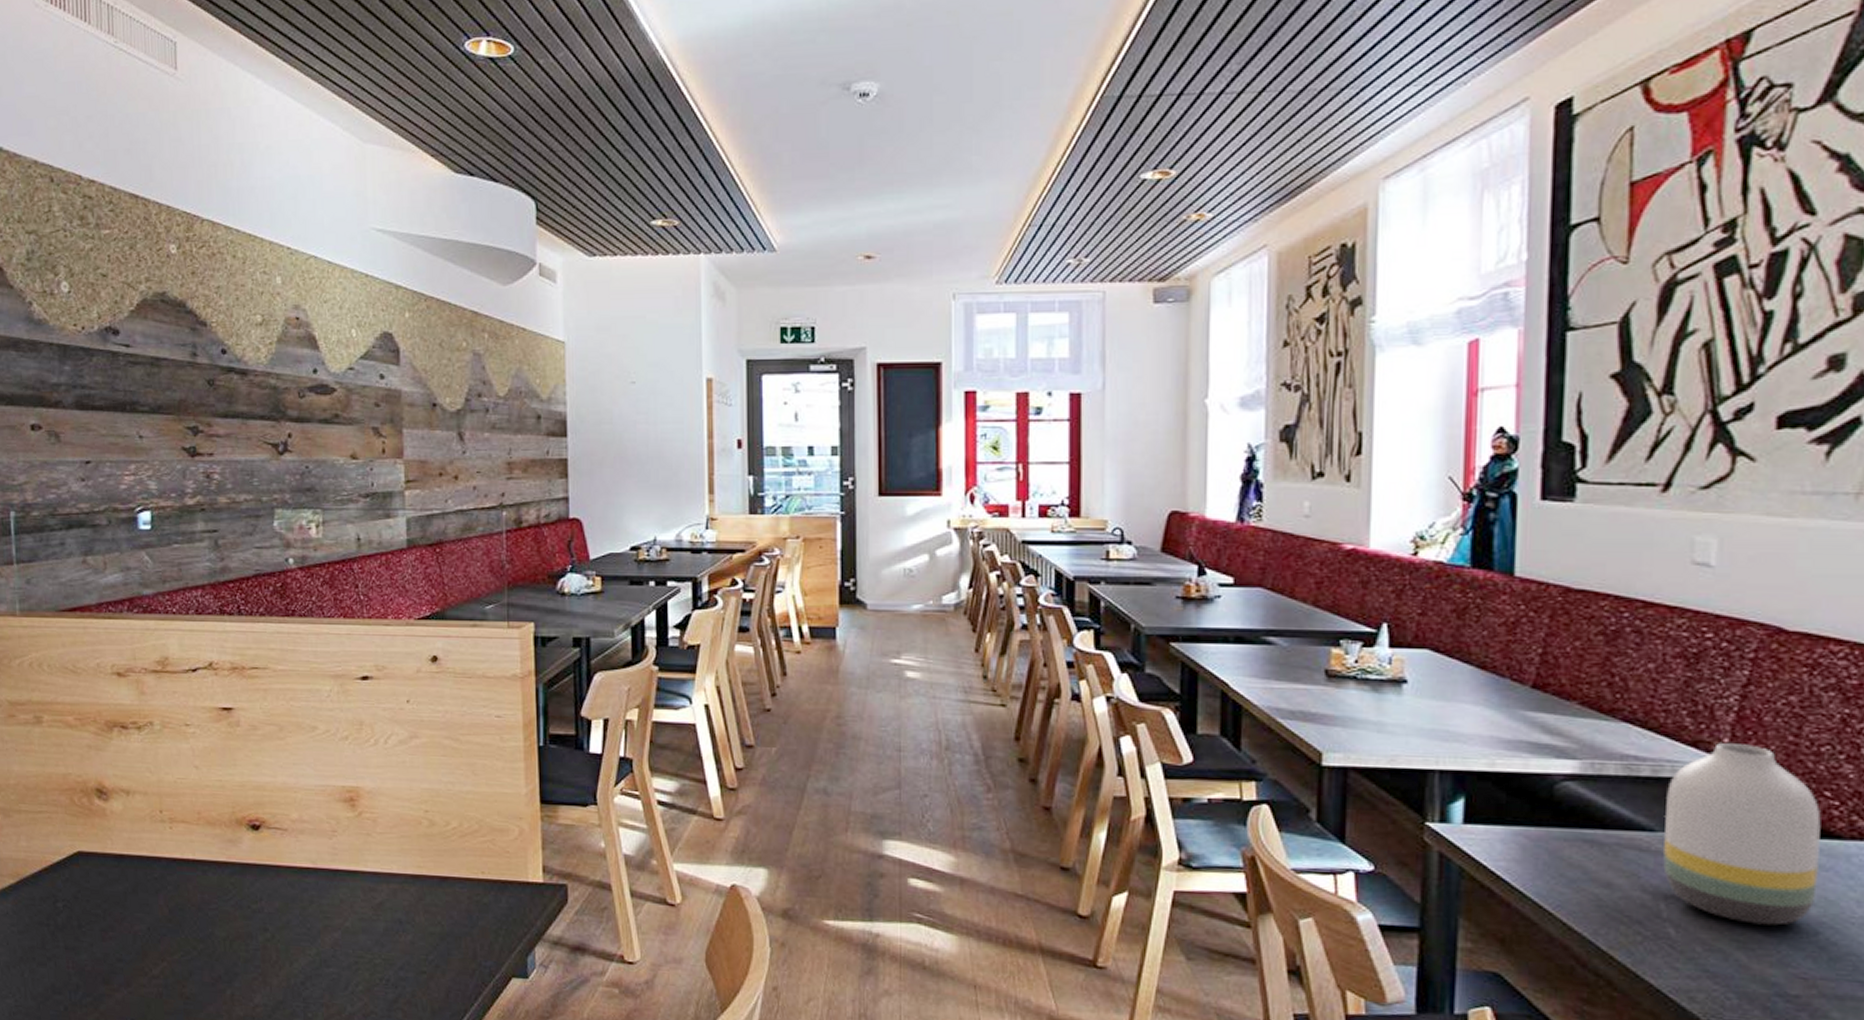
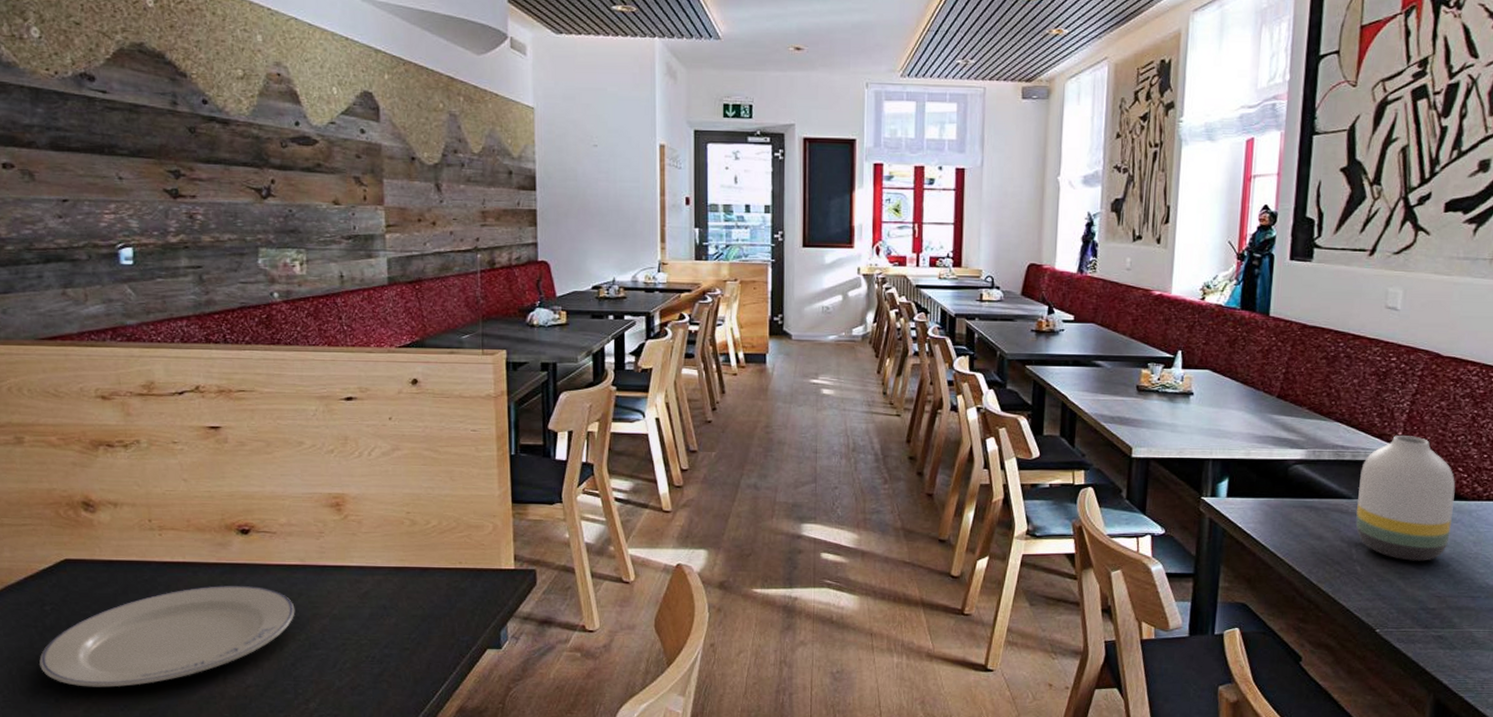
plate: none [50,888,306,998] -> present [39,586,295,688]

